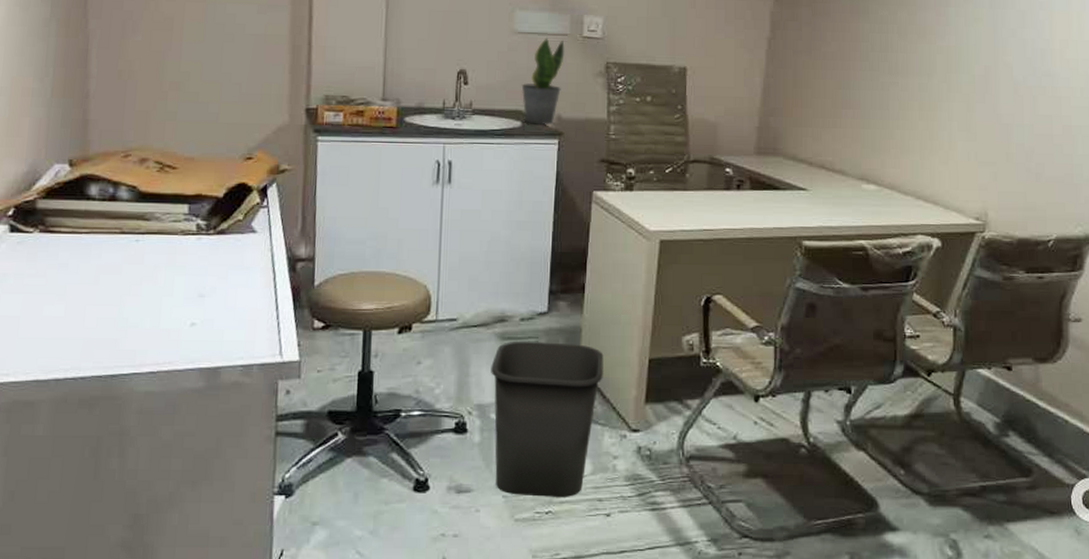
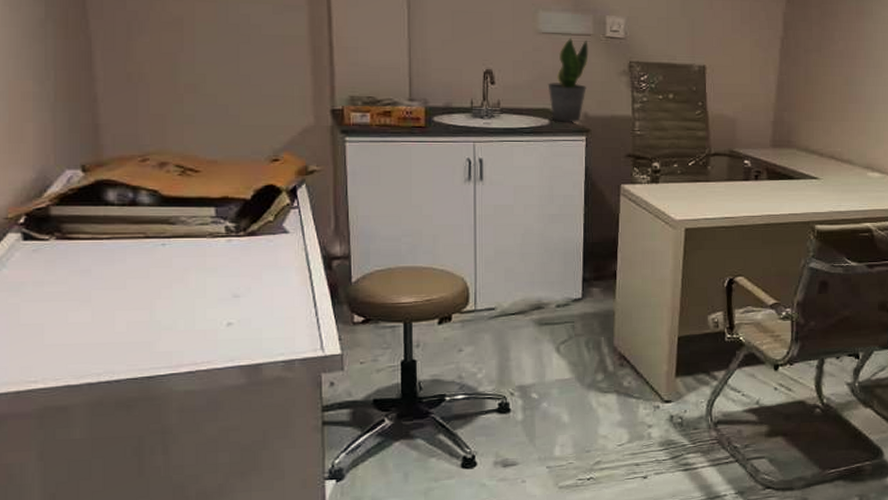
waste bin: present [491,340,604,497] -> none [530,325,636,465]

